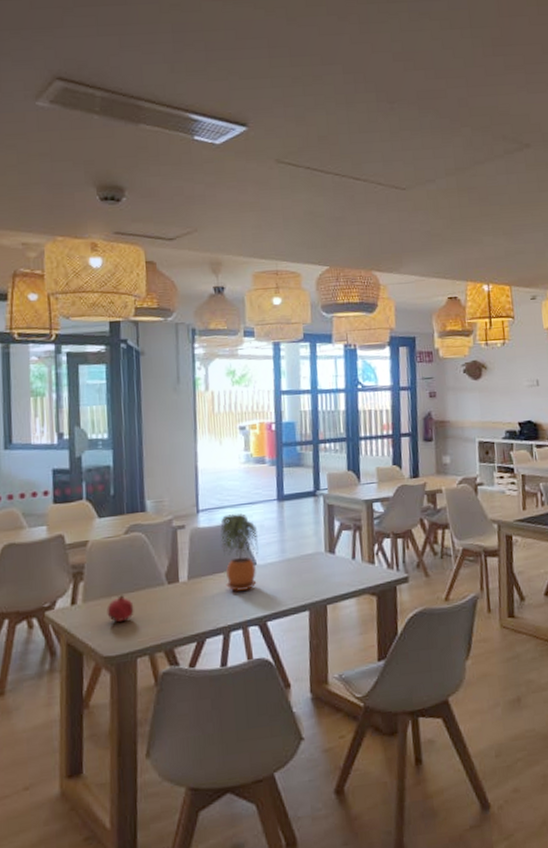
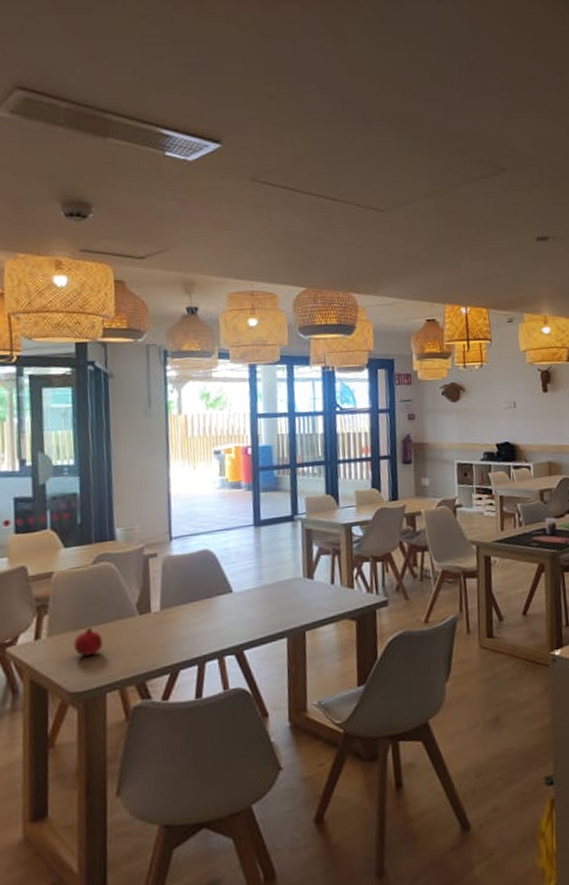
potted plant: present [220,513,259,591] -> none [194,540,235,620]

